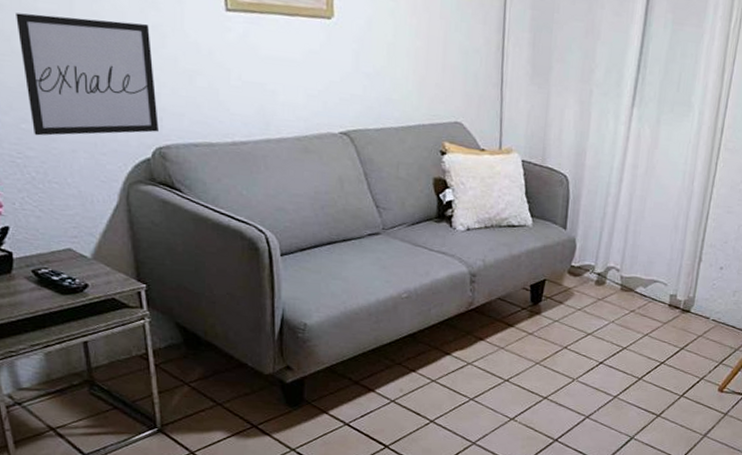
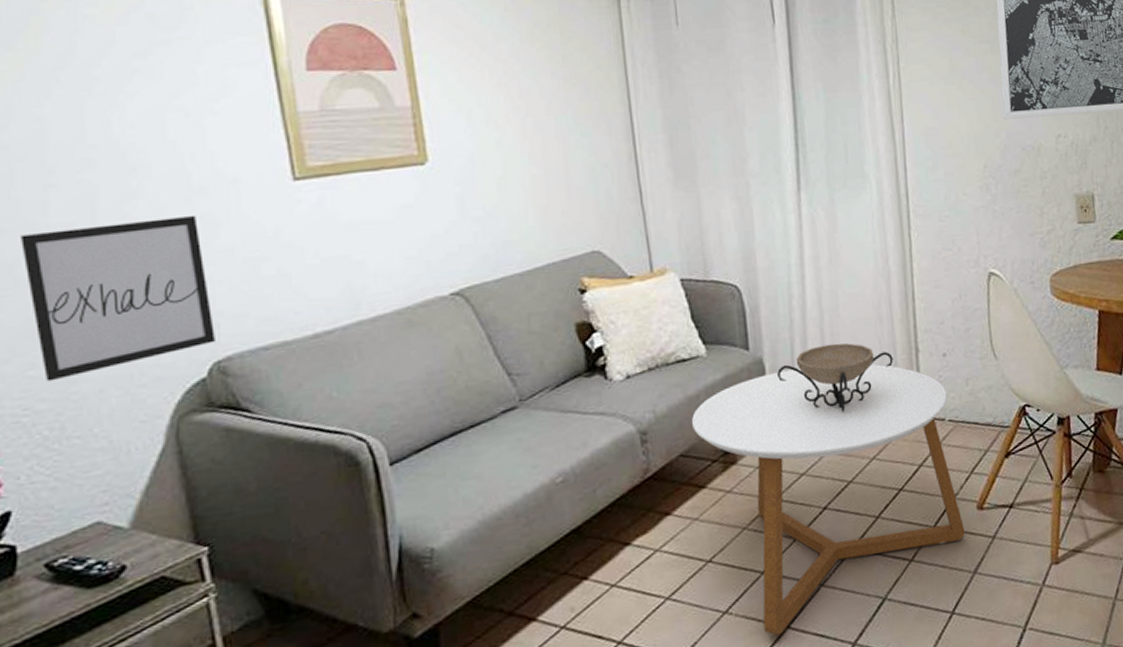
coffee table: none [511,251,716,444] -> present [691,364,965,636]
decorative bowl: none [584,238,680,294] -> present [776,343,893,412]

